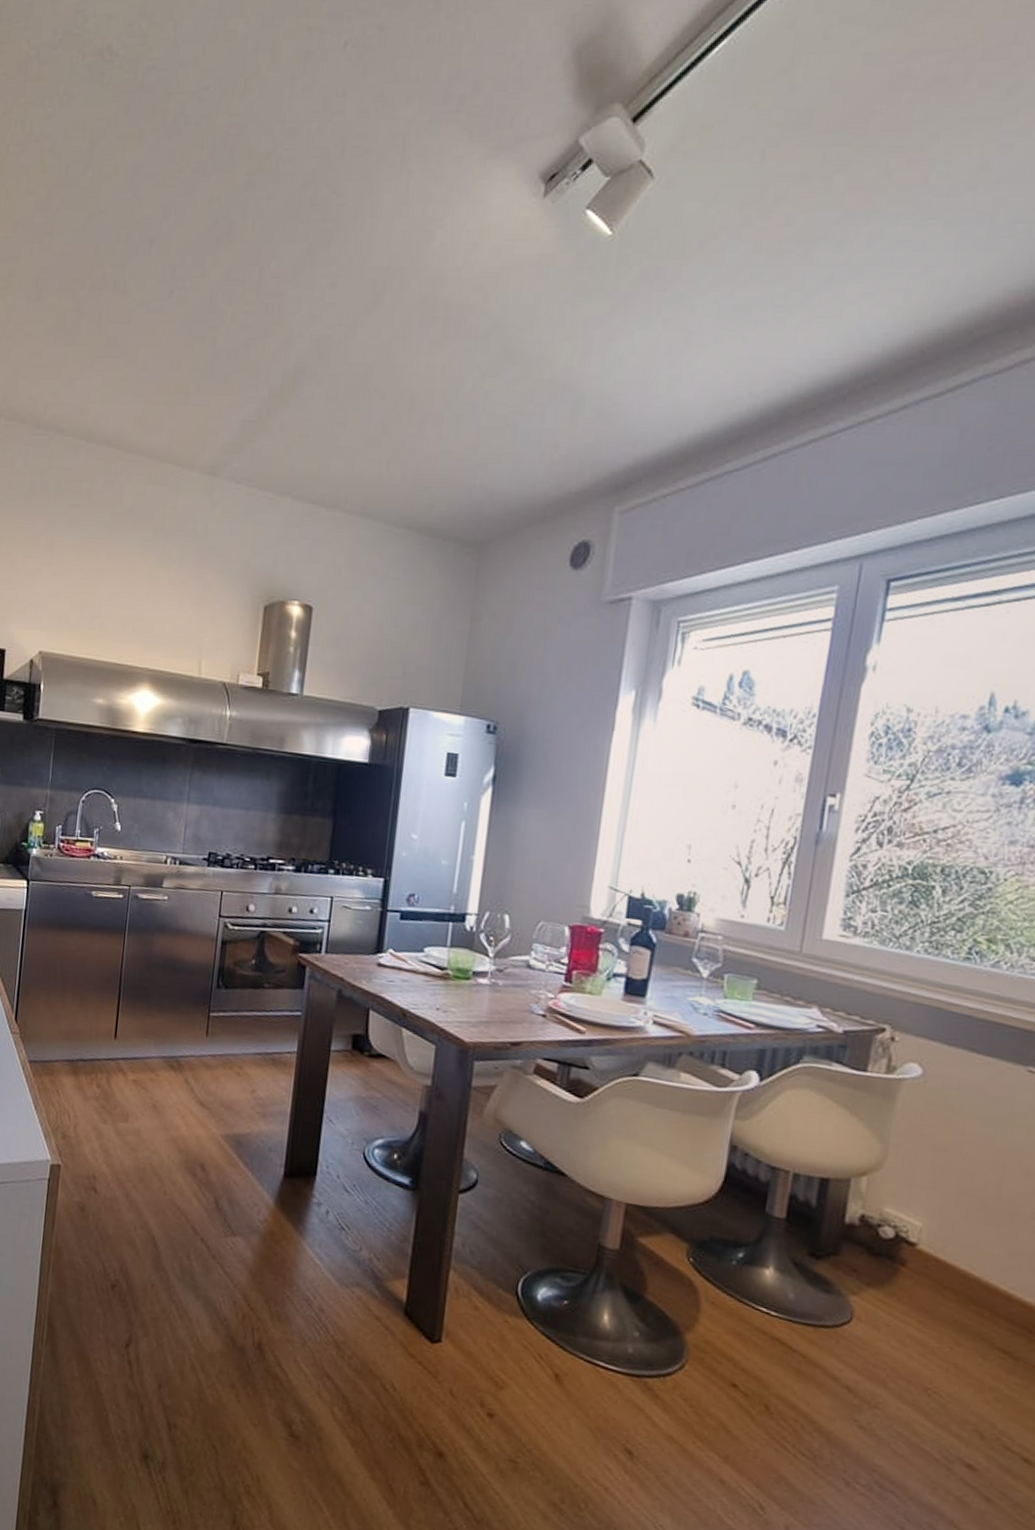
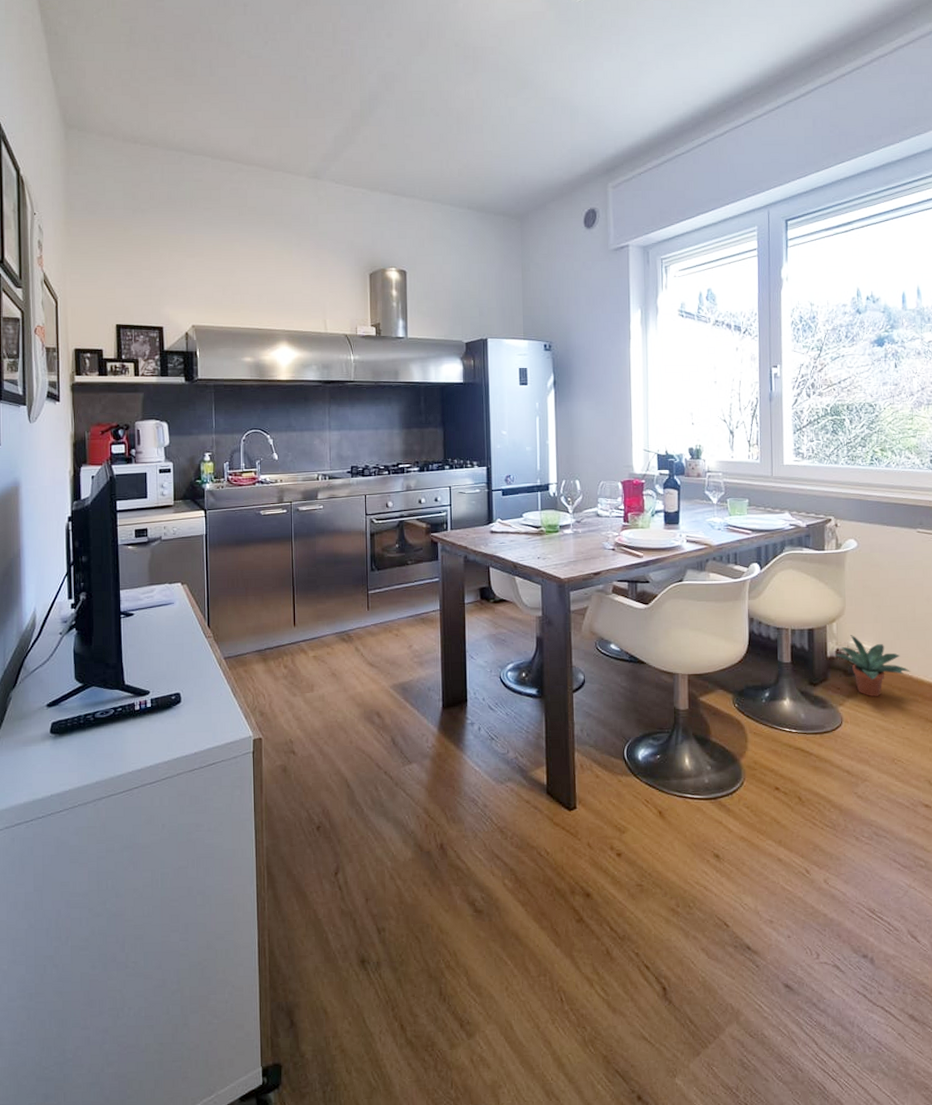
potted plant: none [858,1199,978,1296] -> present [835,635,910,697]

